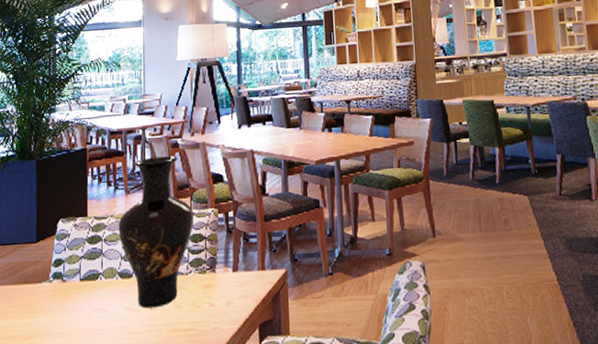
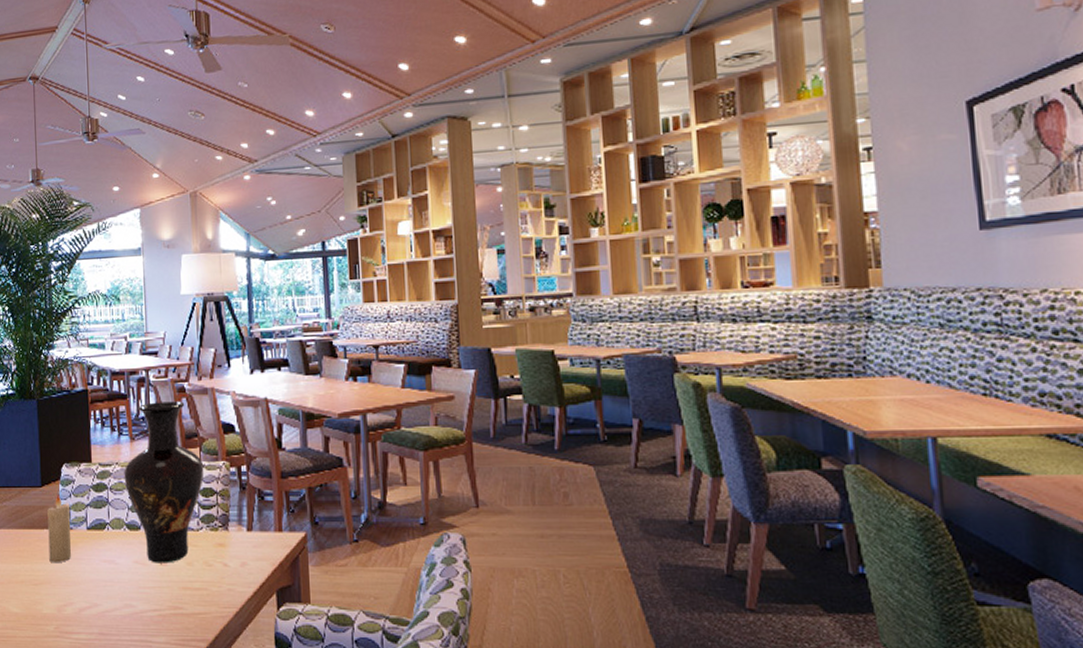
candle: none [40,249,65,315] -> present [46,494,72,562]

